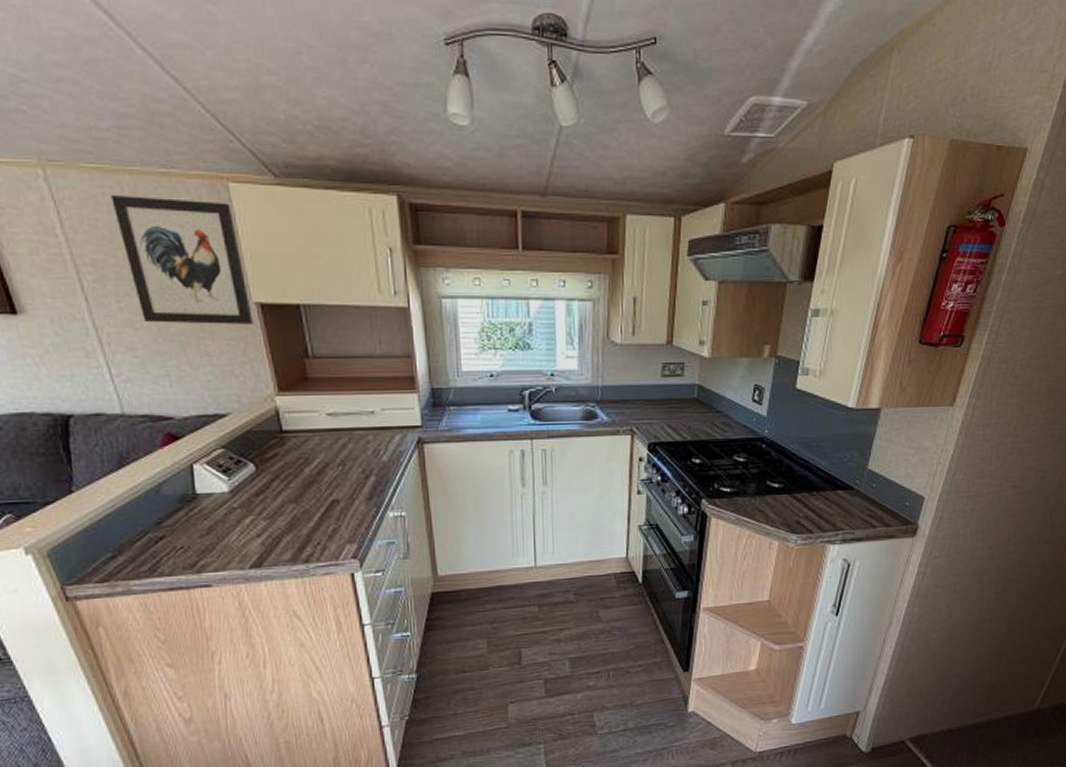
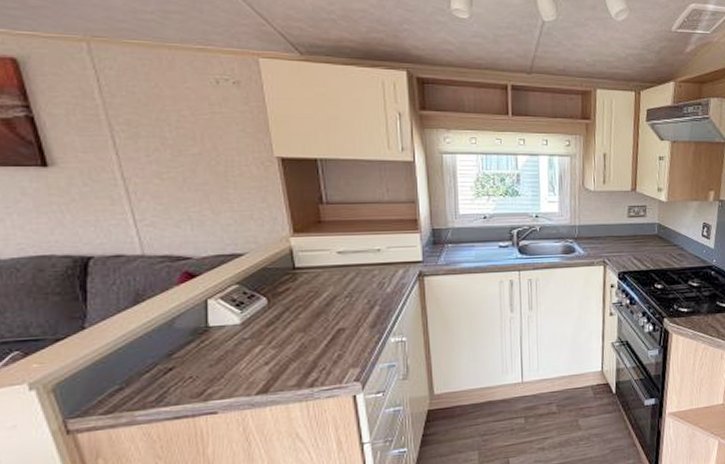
wall art: present [111,196,253,324] -> none [150,67,273,176]

